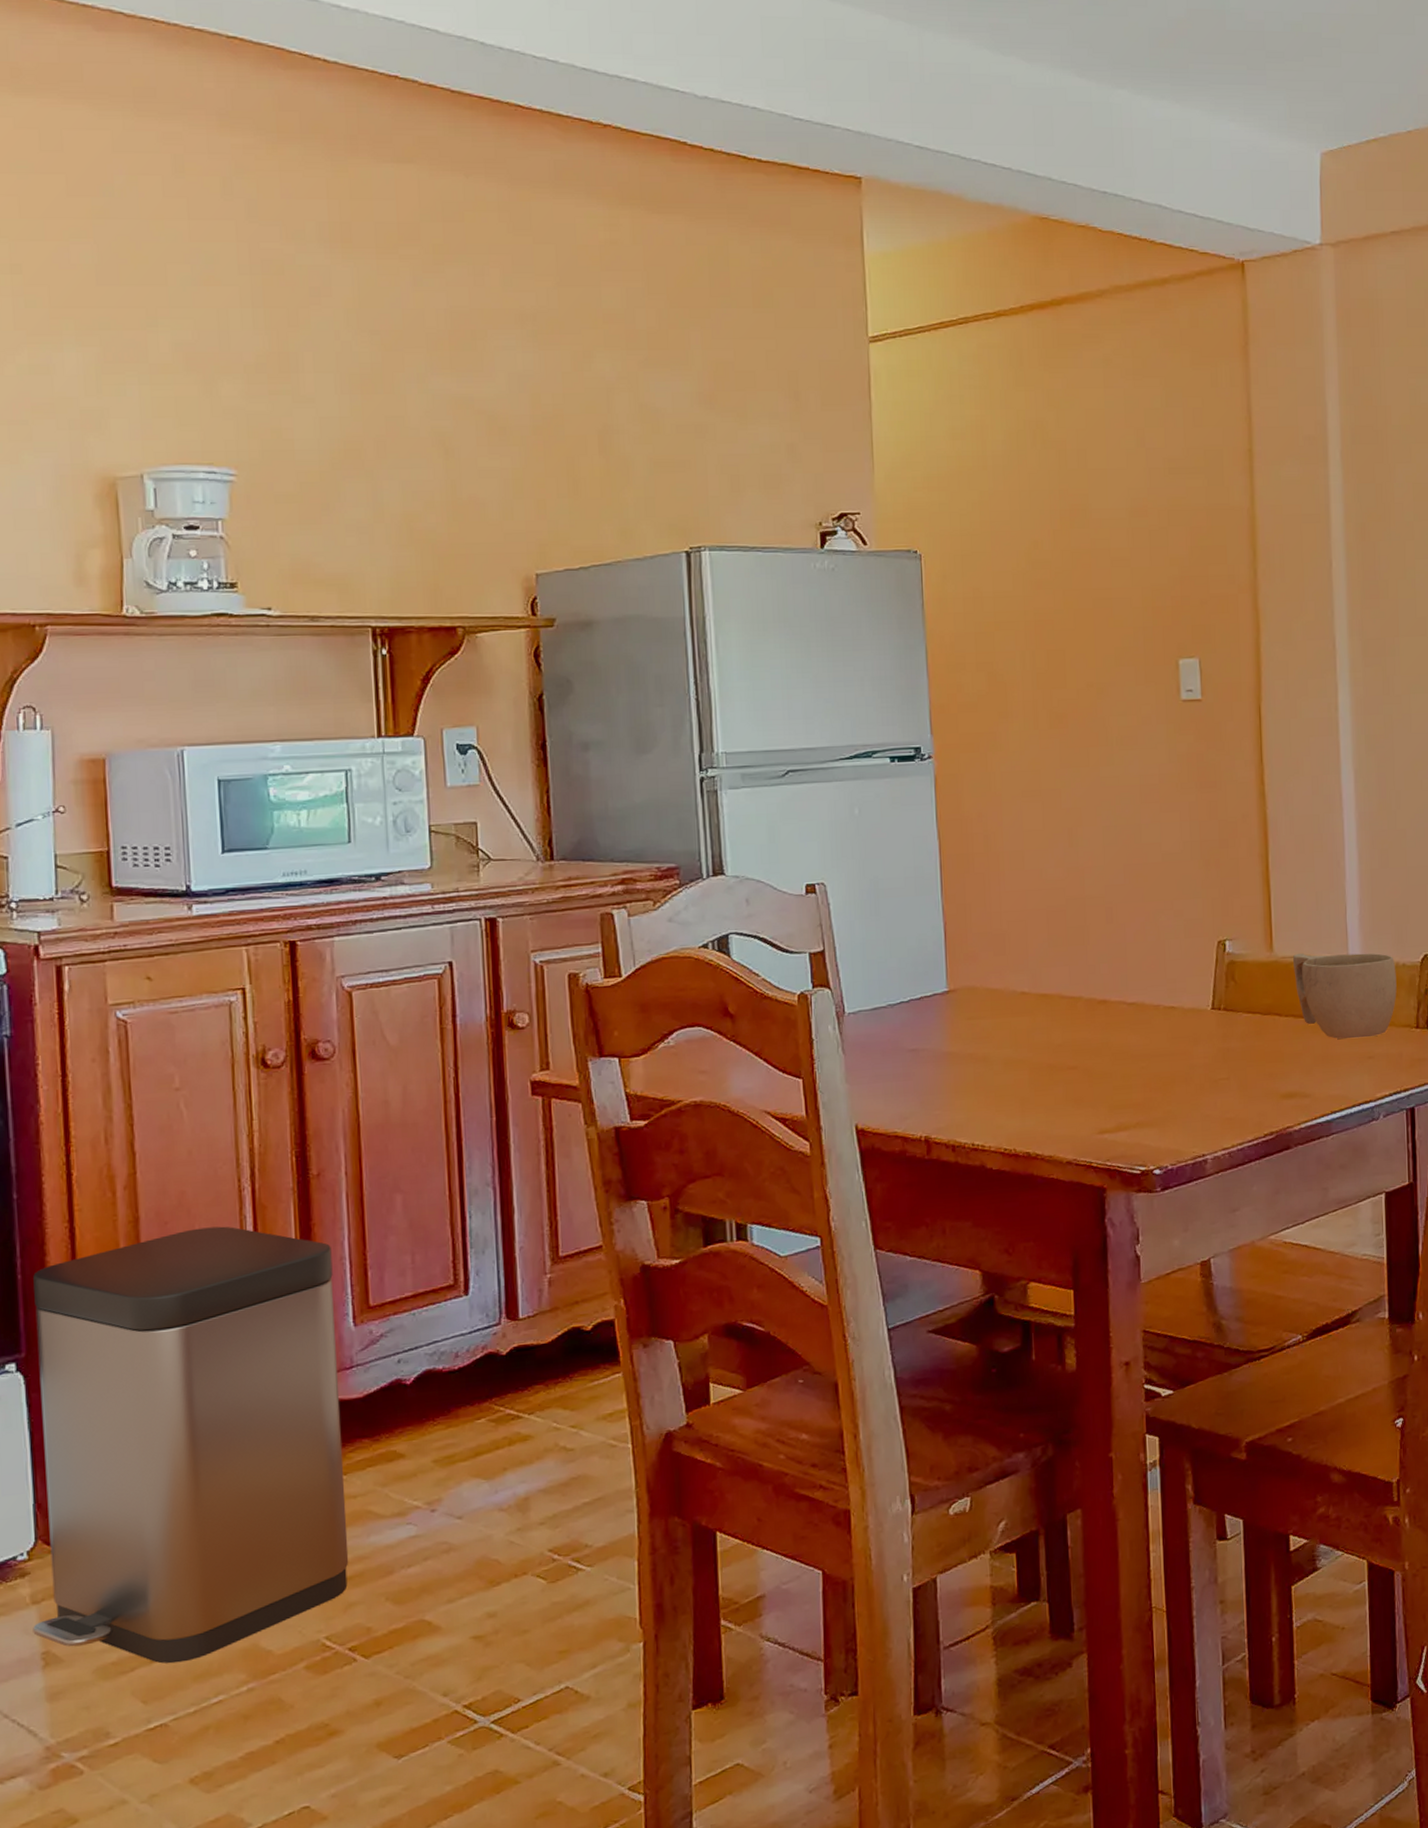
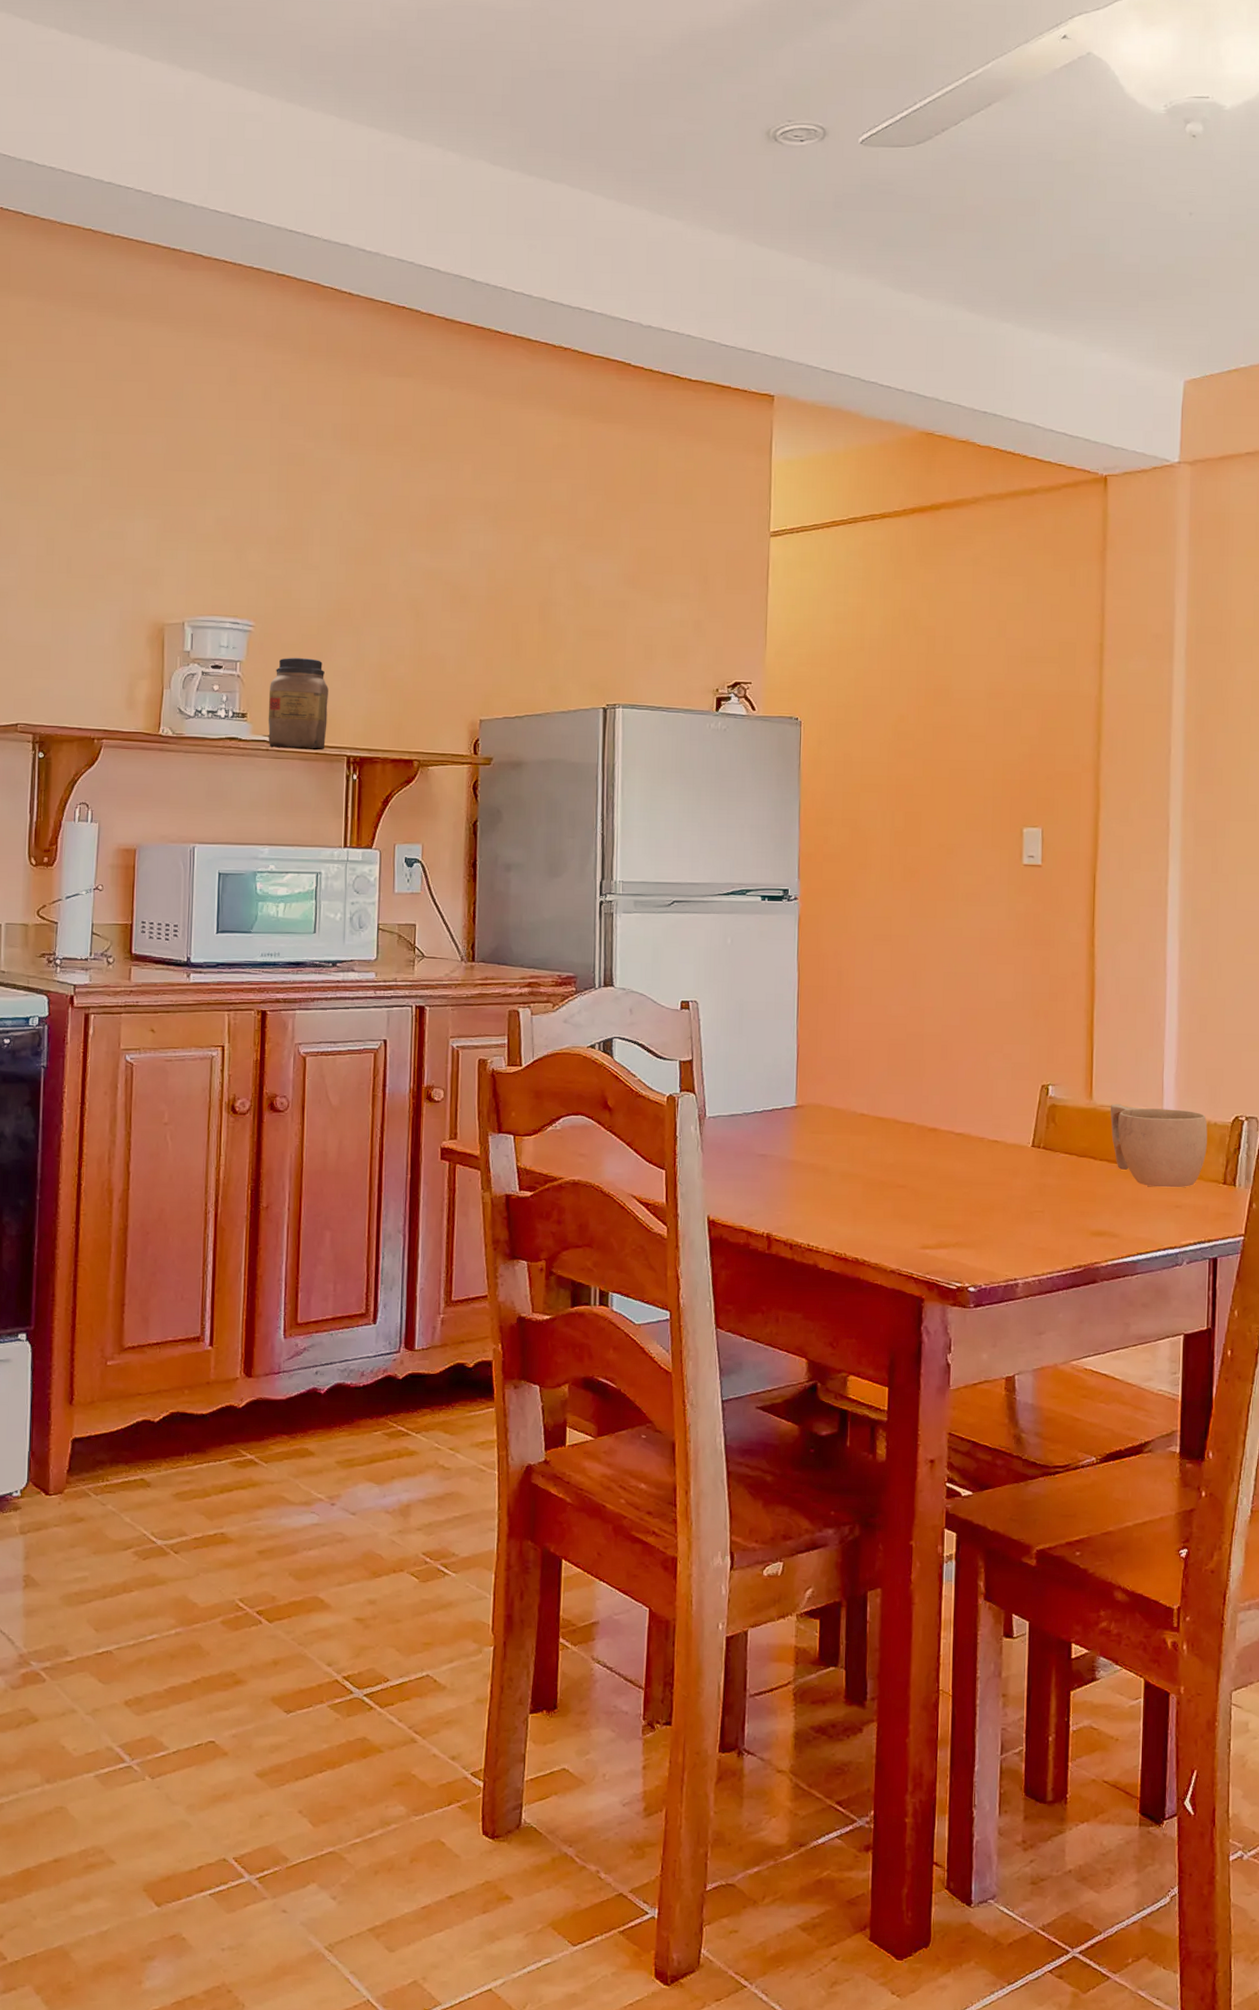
pedal bin: present [33,1226,349,1664] -> none [19,1240,272,1602]
jar: none [263,511,343,623] -> present [268,658,328,751]

